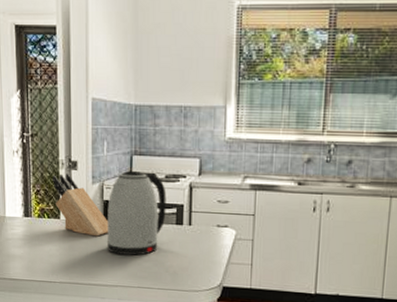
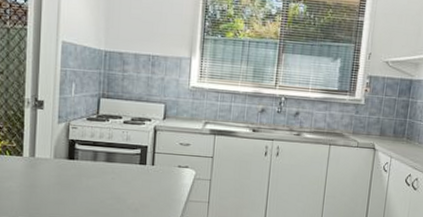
knife block: present [52,172,109,237] -> none [17,111,73,174]
kettle: present [106,170,166,256] -> none [70,112,132,193]

